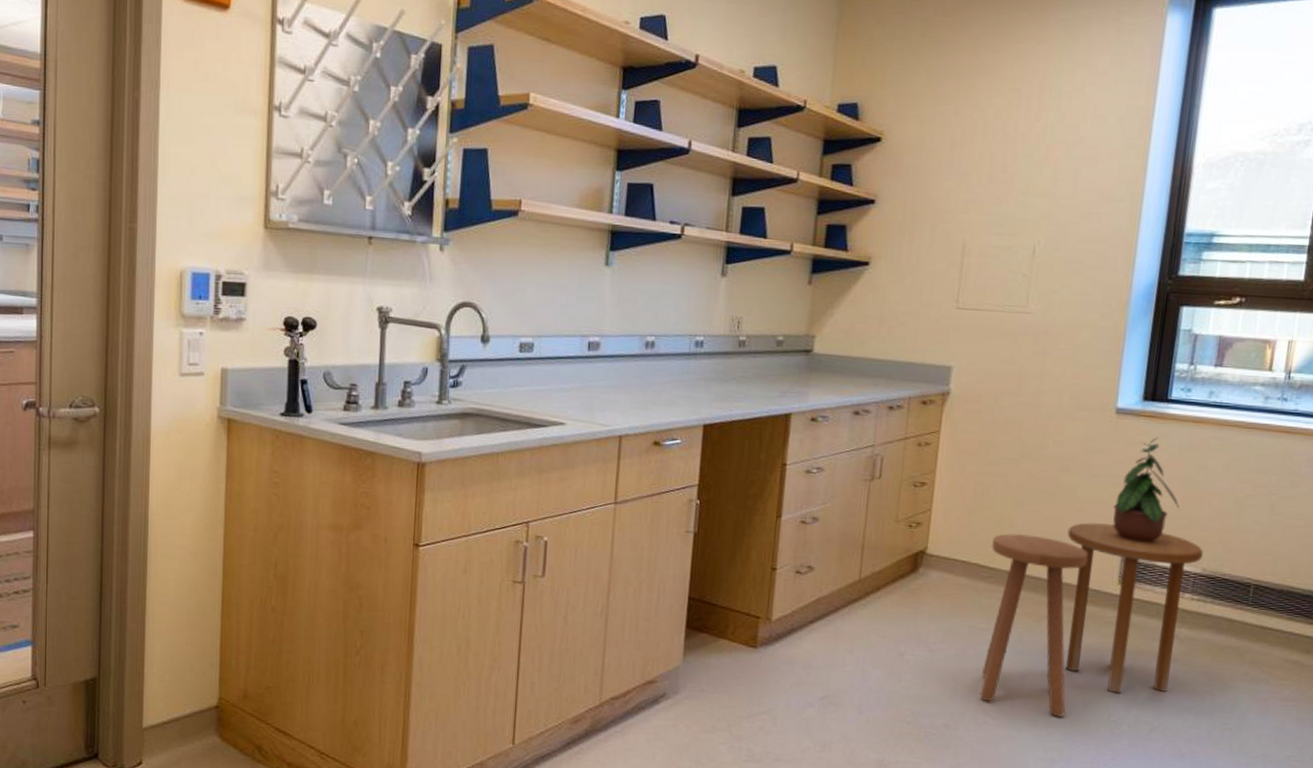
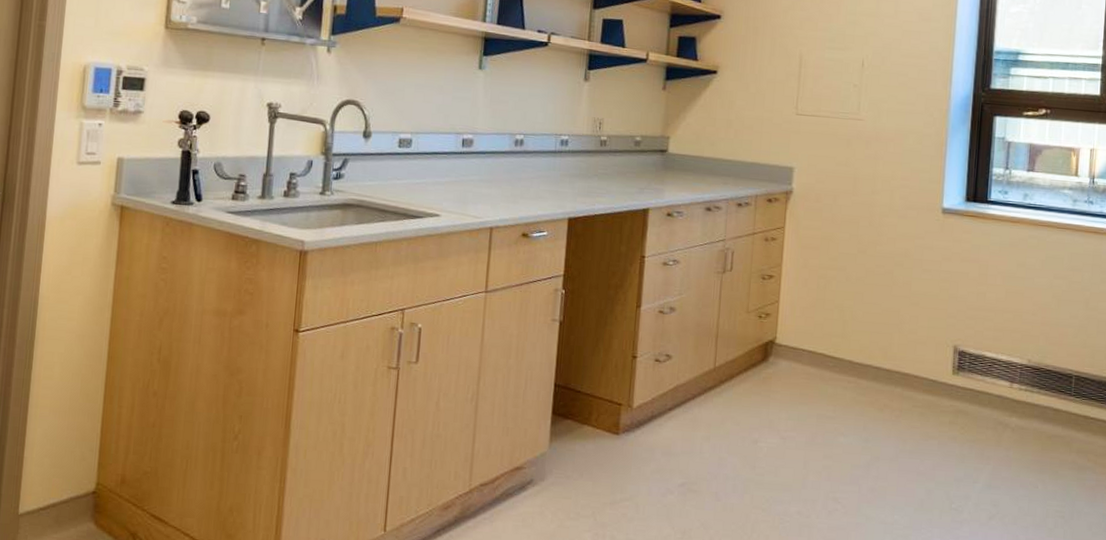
stool: present [979,533,1088,717] -> none [829,324,924,505]
side table: present [1066,522,1203,693] -> none [904,315,1028,481]
potted plant: present [1113,437,1180,543] -> none [944,235,1004,335]

